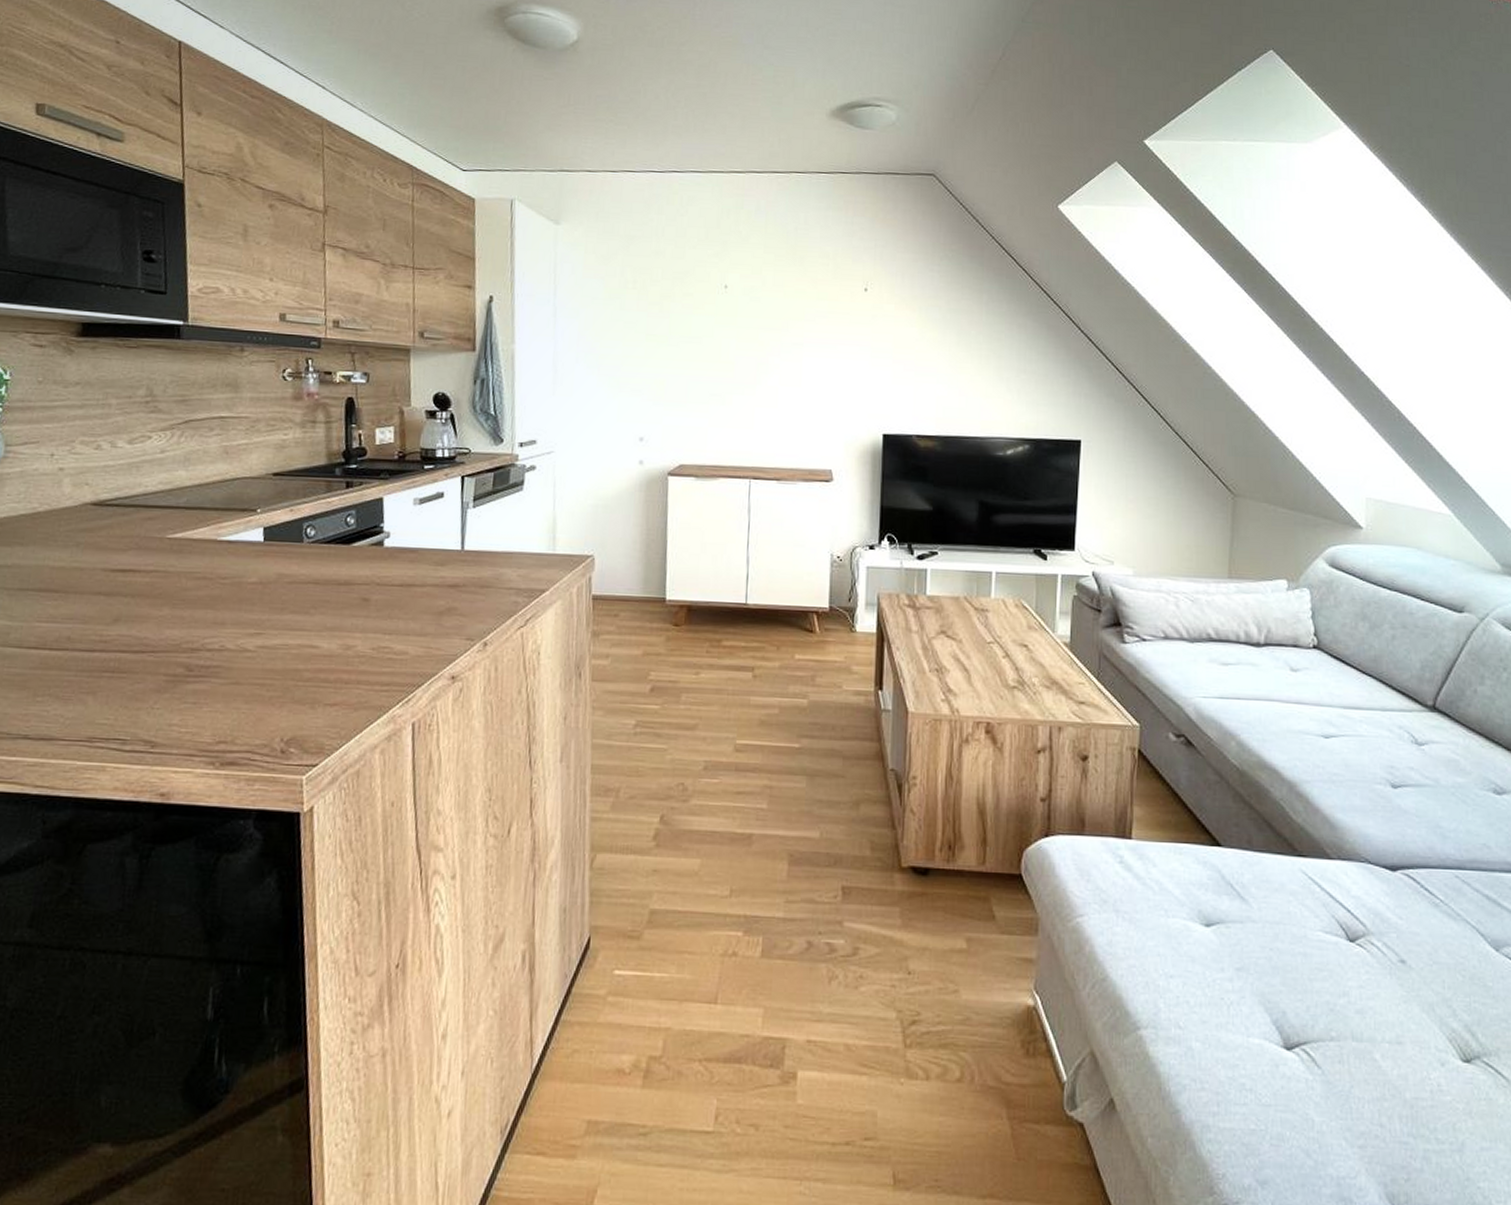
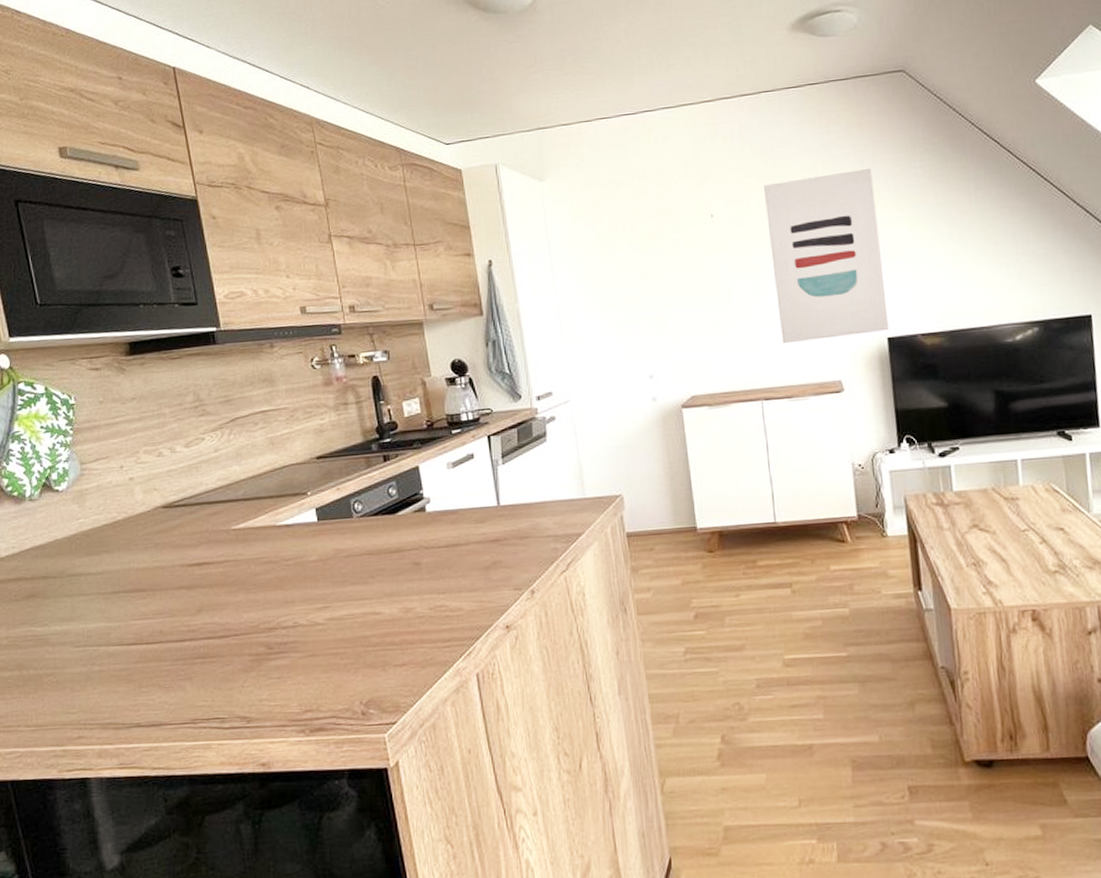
wall art: none [778,264,890,427] -> present [764,167,889,344]

